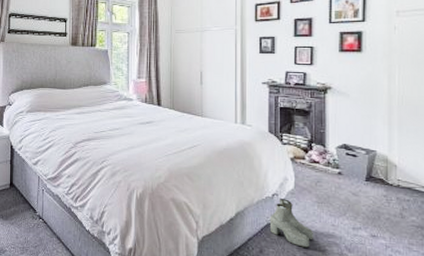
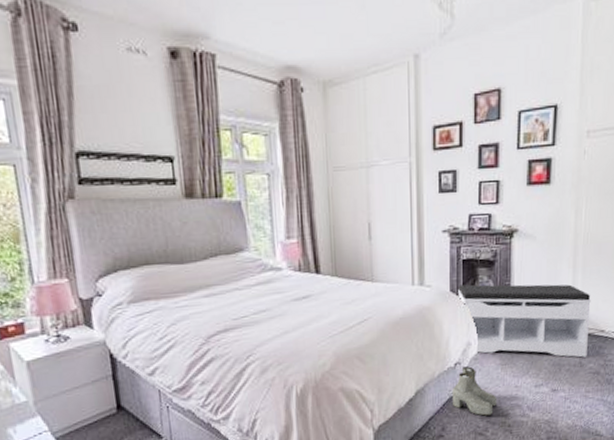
bench: none [276,127,409,210] -> present [458,284,591,358]

